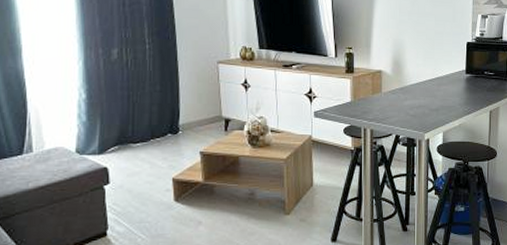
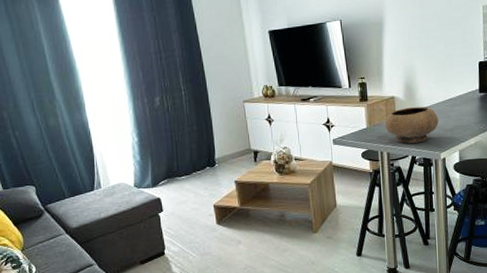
bowl: none [370,83,424,121] -> present [385,107,438,144]

